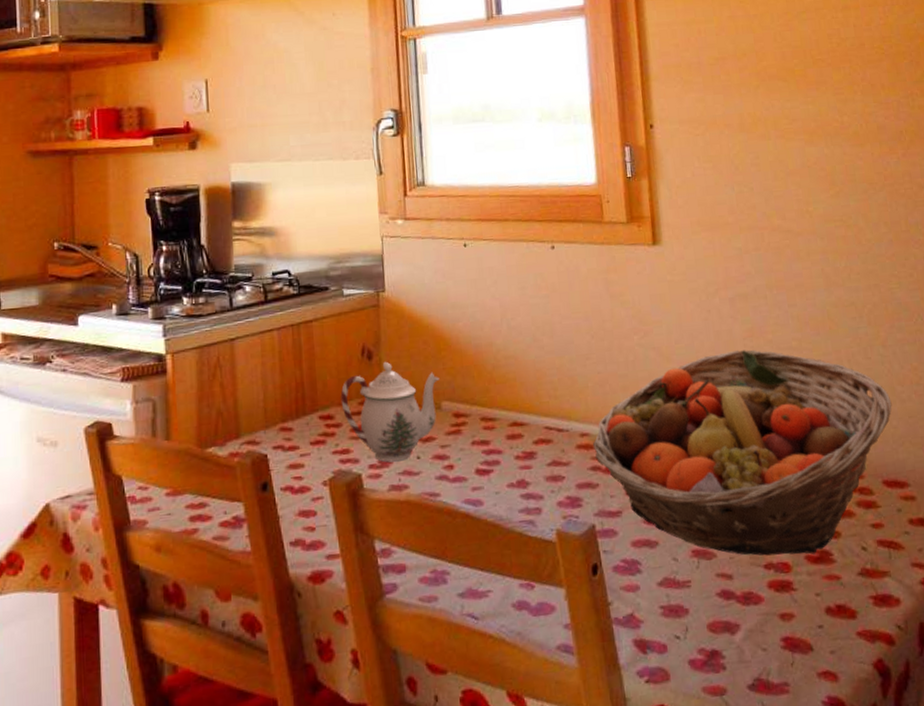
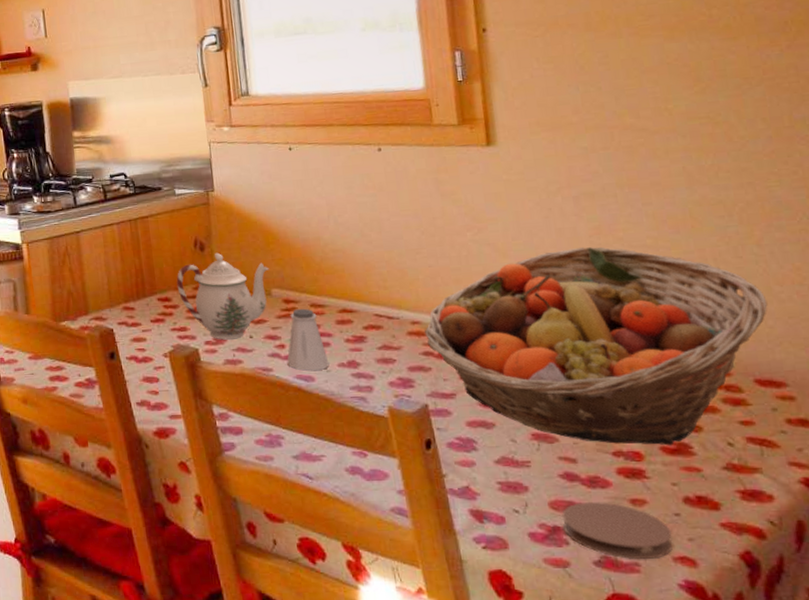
saltshaker: none [455,422,499,494] -> present [287,308,330,371]
coaster: none [719,619,817,680] -> present [562,502,673,560]

